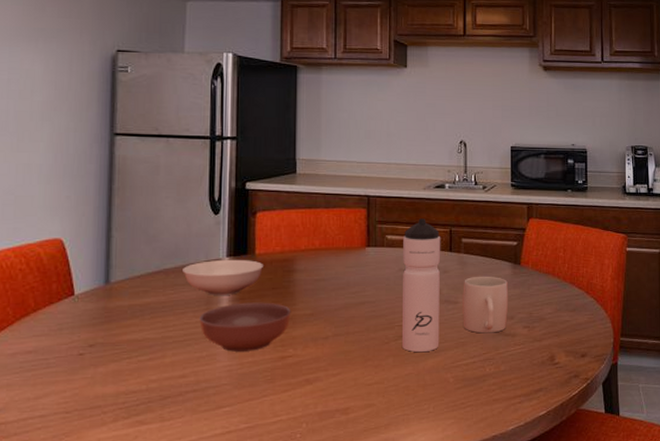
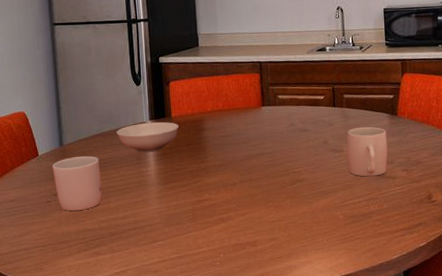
mug: none [91,297,157,368] -> present [52,155,102,212]
bowl: present [199,302,291,352] -> none [133,156,204,197]
water bottle: present [401,218,441,353] -> none [292,79,329,195]

